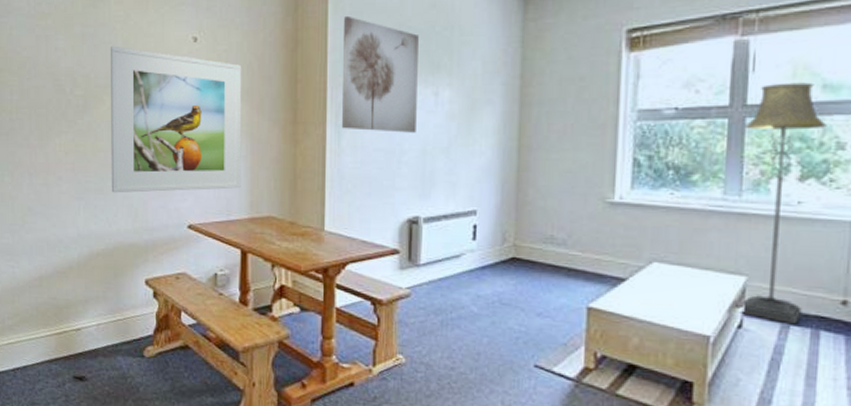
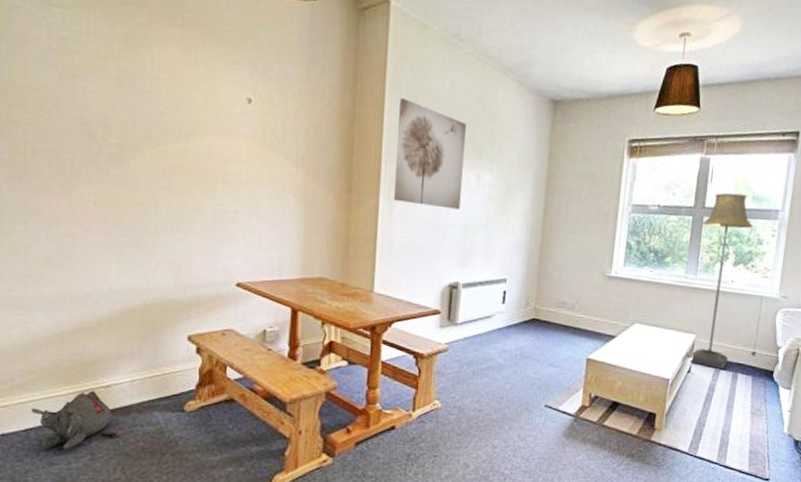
plush toy: none [18,333,82,391] -> present [31,390,112,451]
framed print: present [110,45,242,193] -> none [150,95,299,250]

